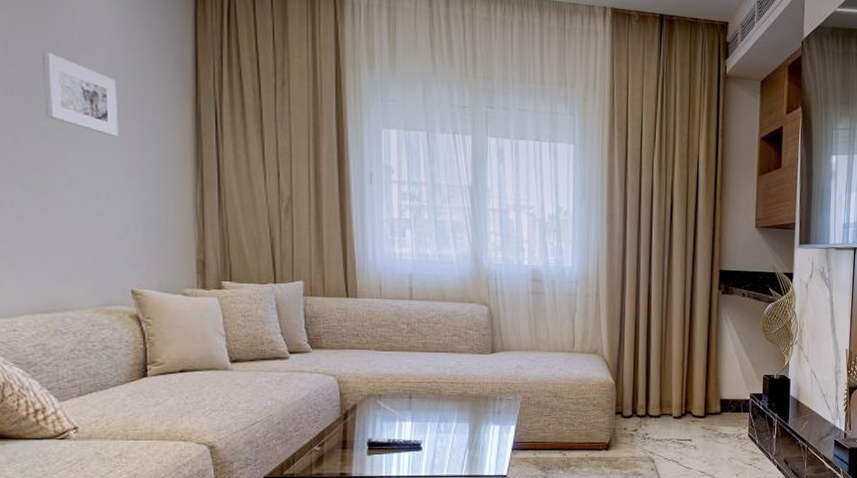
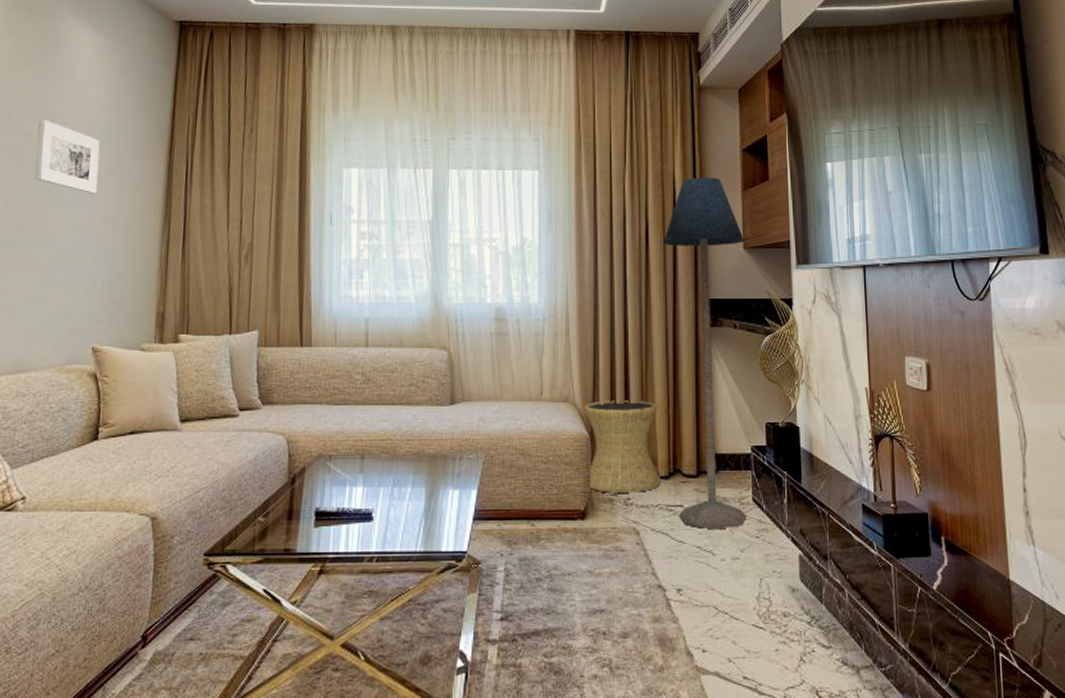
side table: none [610,354,675,429] -> present [584,400,660,493]
floor lamp: none [685,161,757,459] -> present [662,177,747,530]

